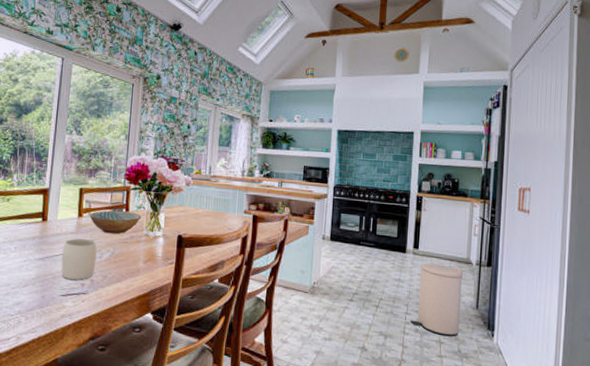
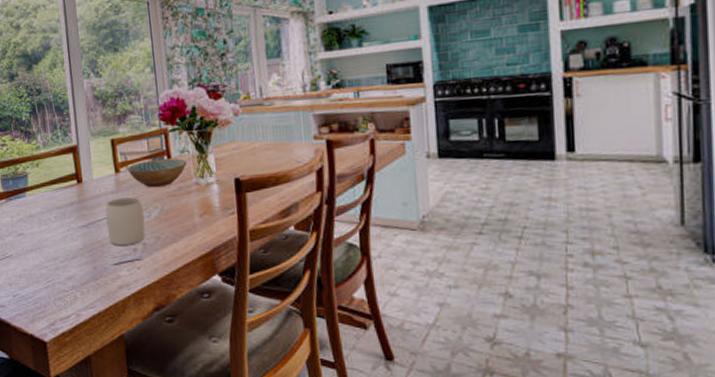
pedal bin: present [410,263,463,337] -> none [573,169,656,269]

